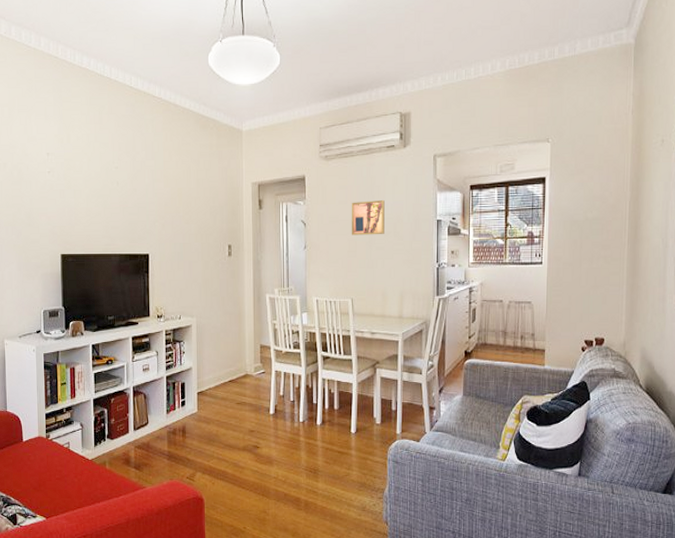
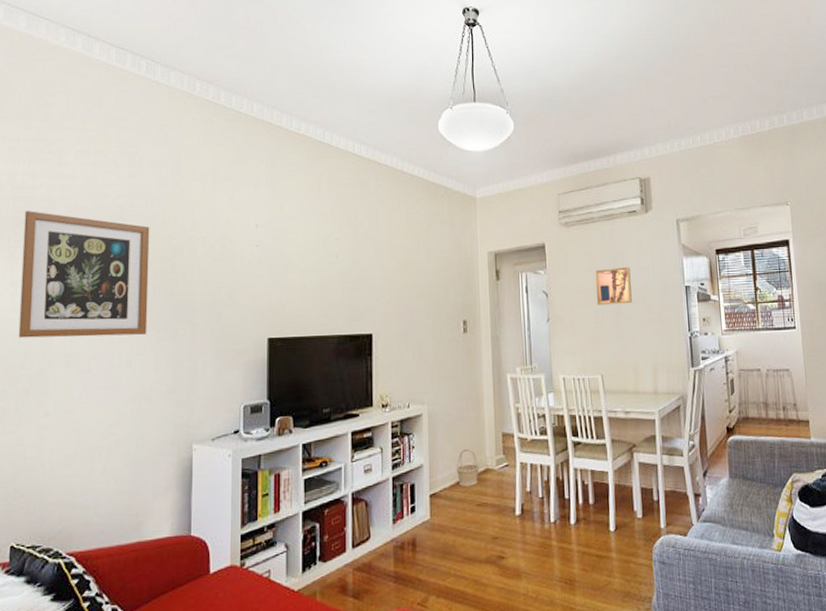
basket: none [220,356,240,387] -> present [456,448,479,486]

